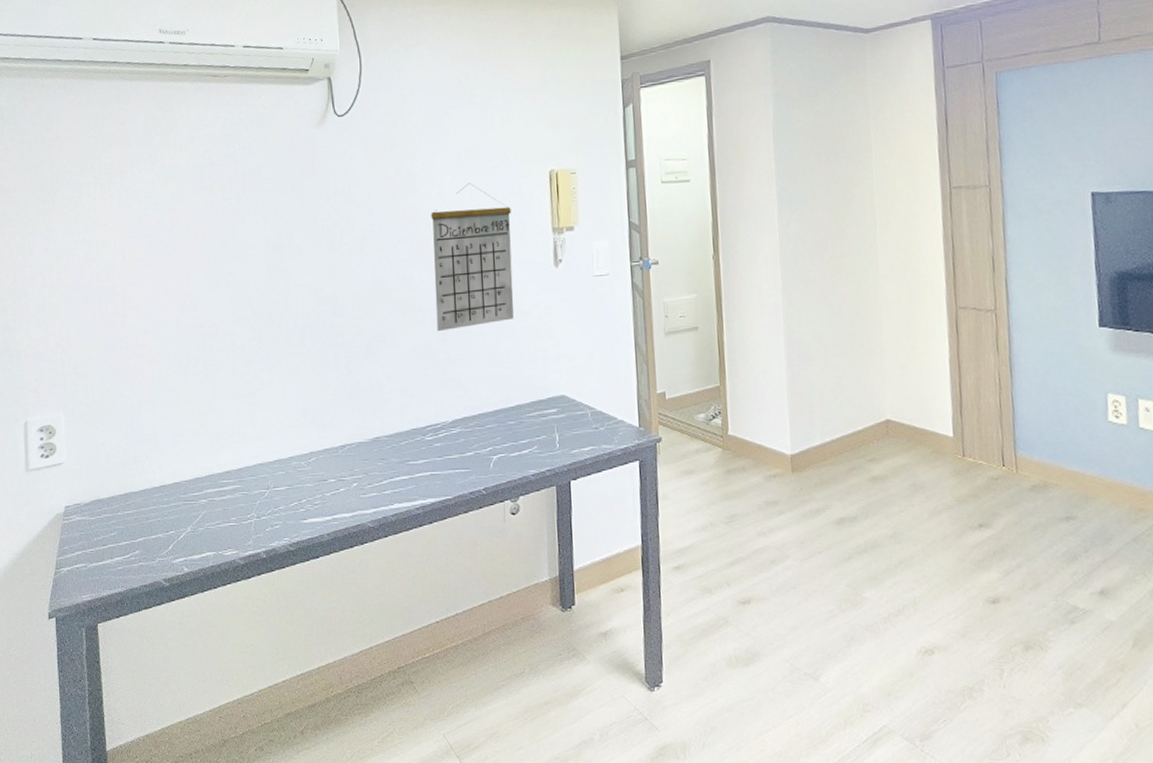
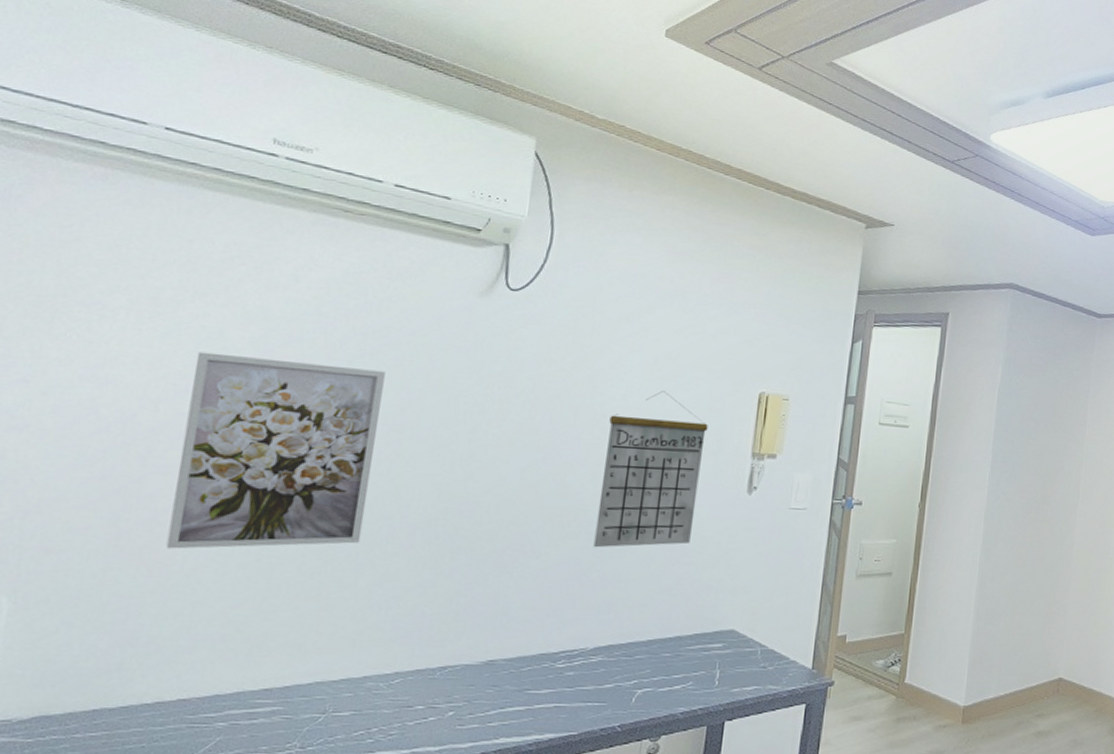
wall art: none [141,202,269,366] -> present [166,351,386,549]

